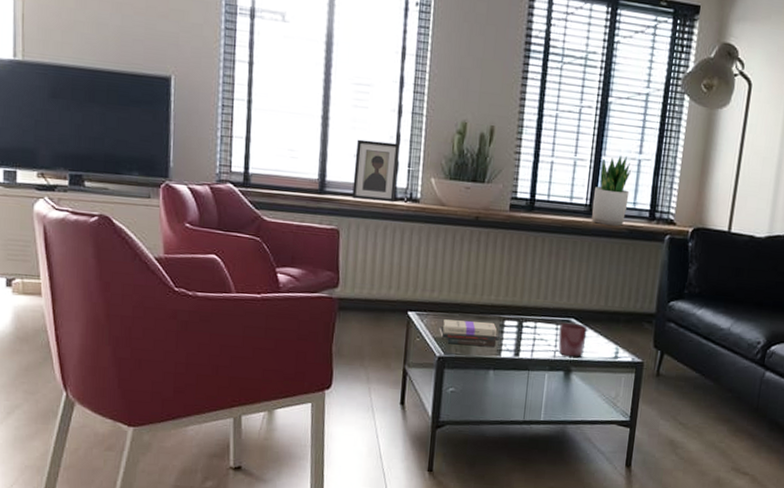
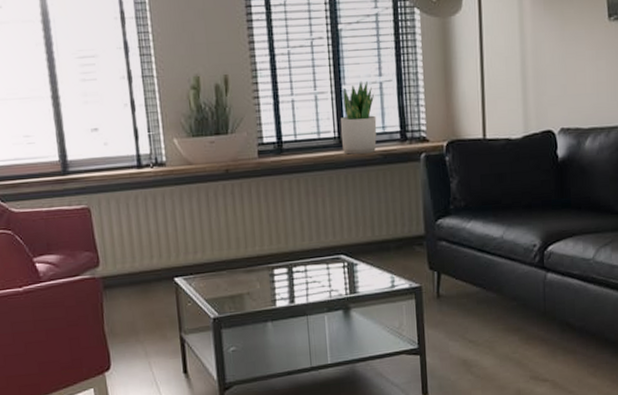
picture frame: present [352,139,400,203] -> none [92,110,141,174]
books: present [439,319,500,347] -> none [209,273,272,304]
mug: present [558,322,588,357] -> none [330,259,360,295]

